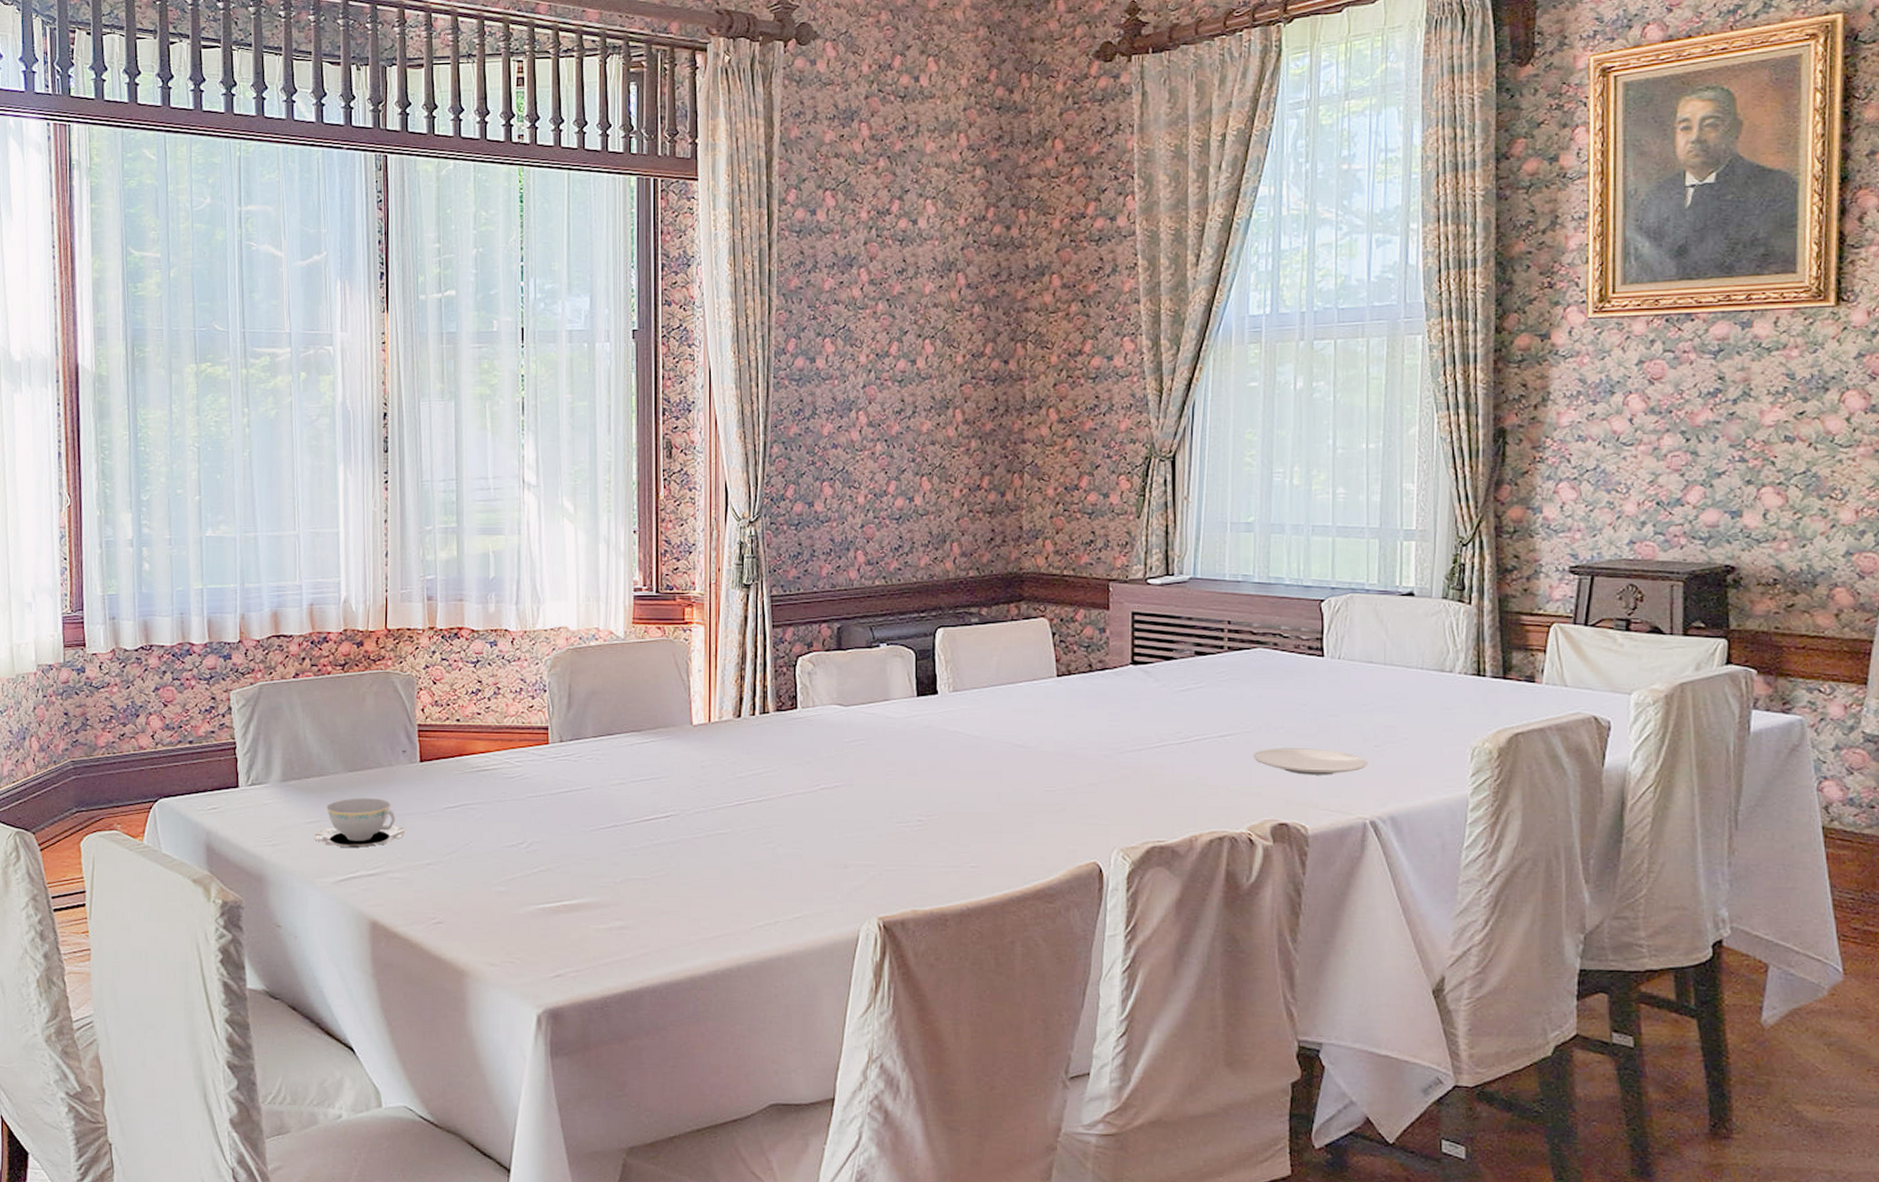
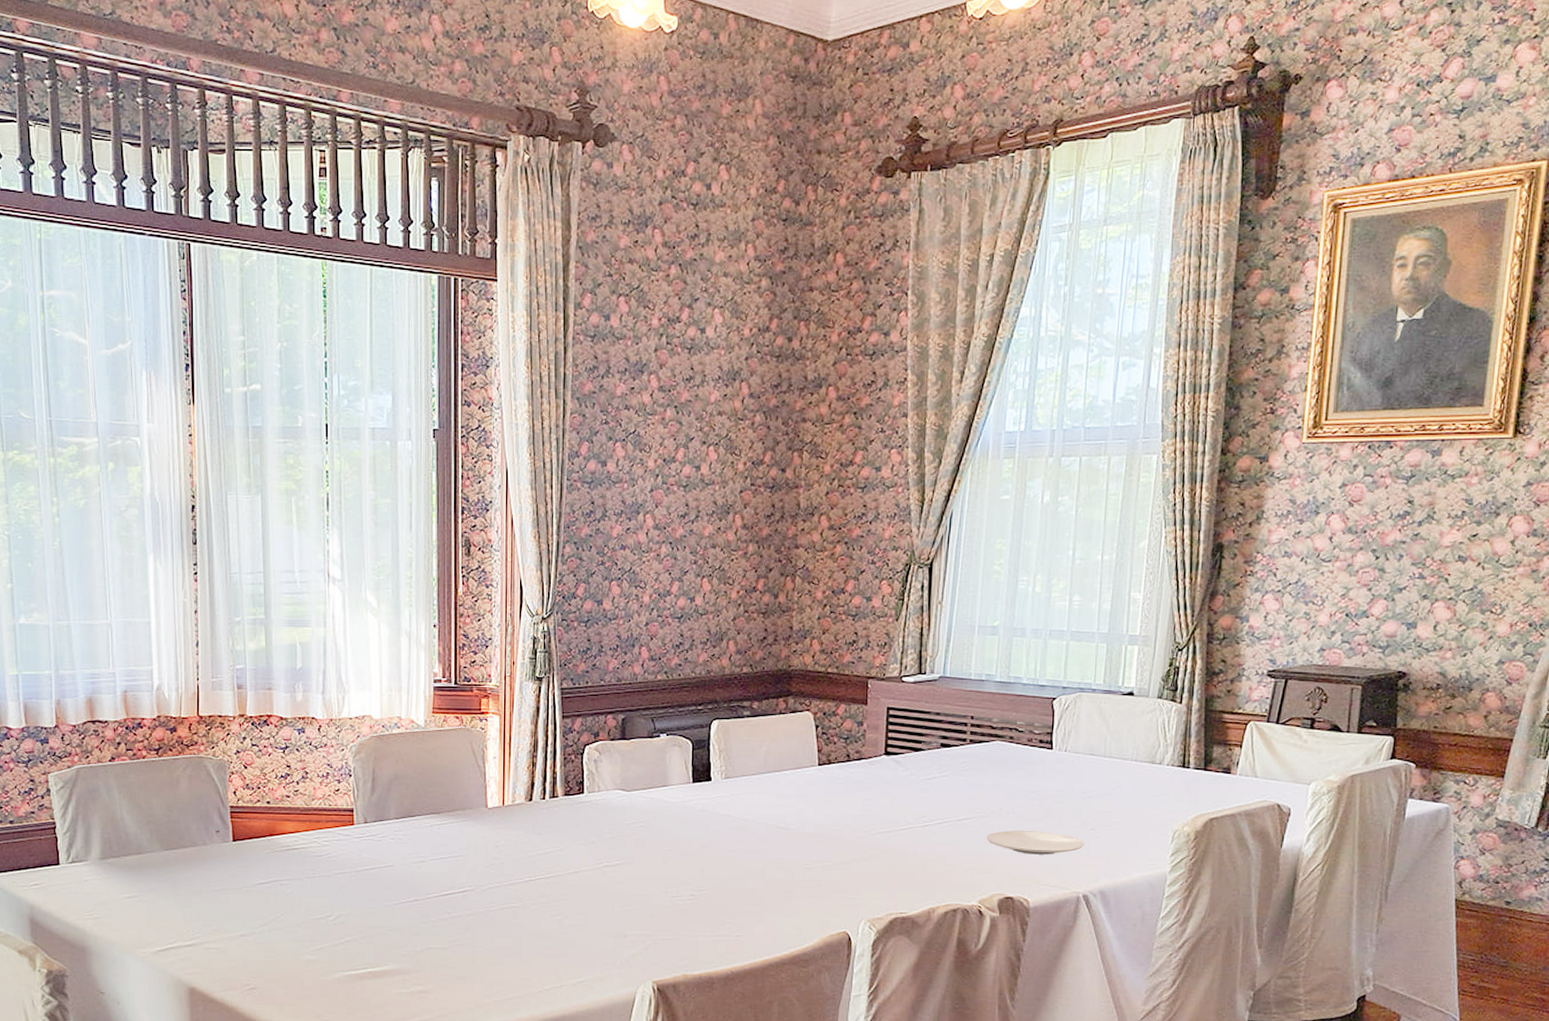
teacup: present [314,798,405,848] -> none [134,875,220,921]

